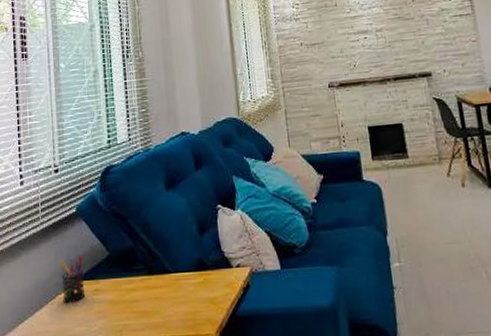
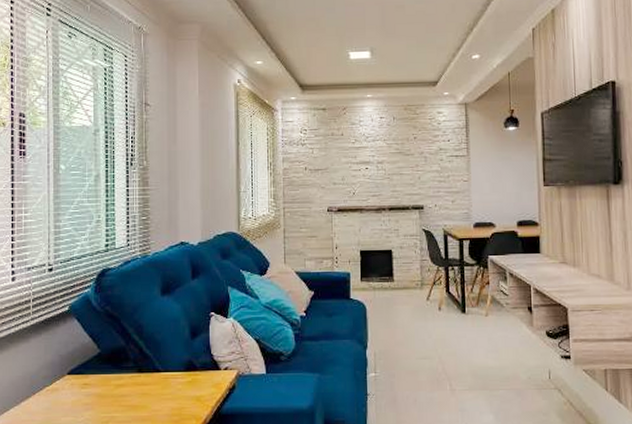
pen holder: present [60,254,86,304] -> none [49,350,74,396]

